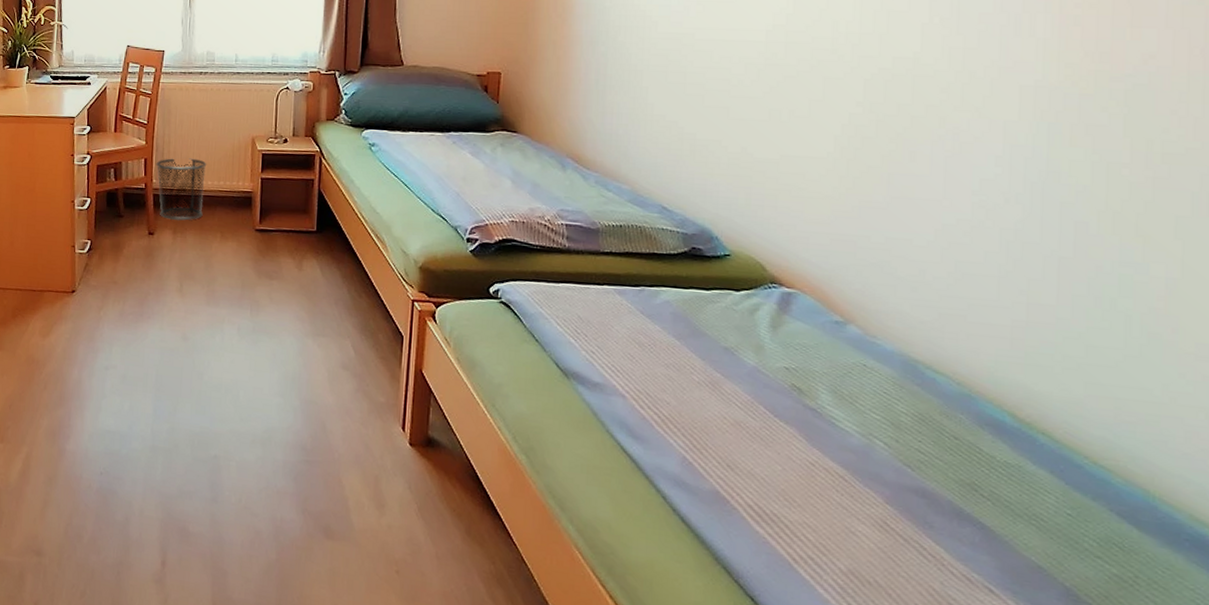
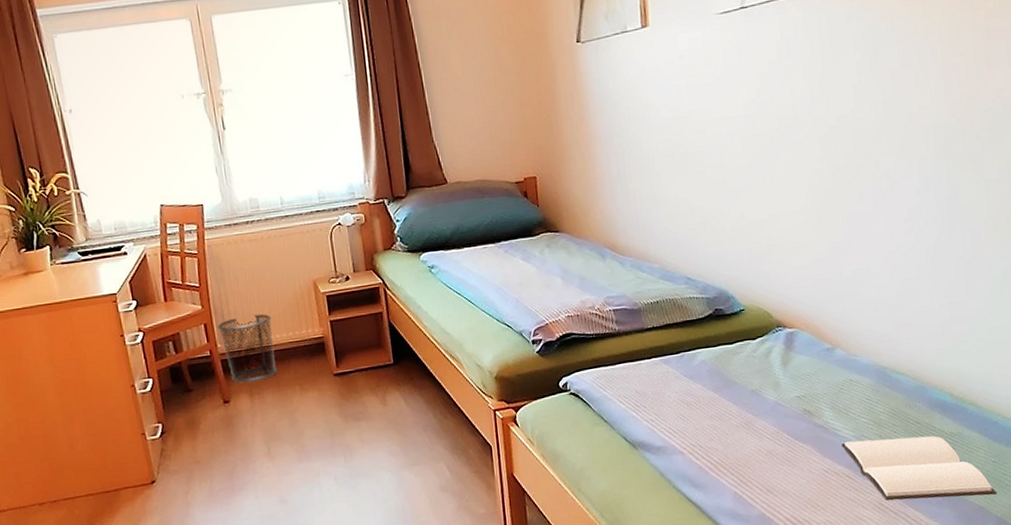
book: none [838,436,1068,557] -> present [841,436,997,501]

